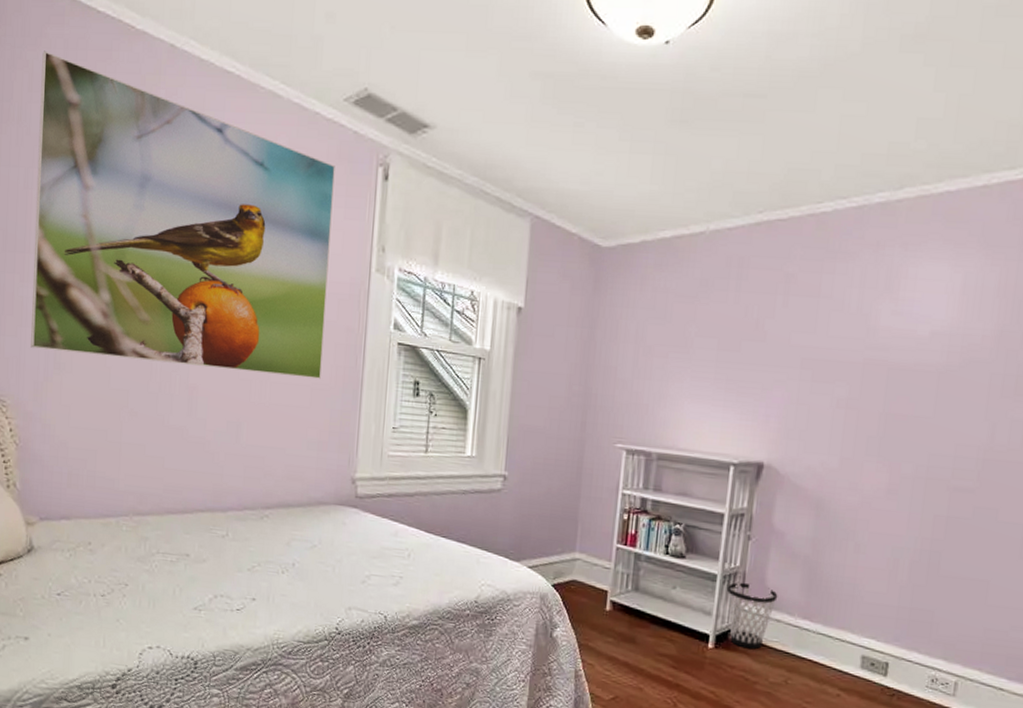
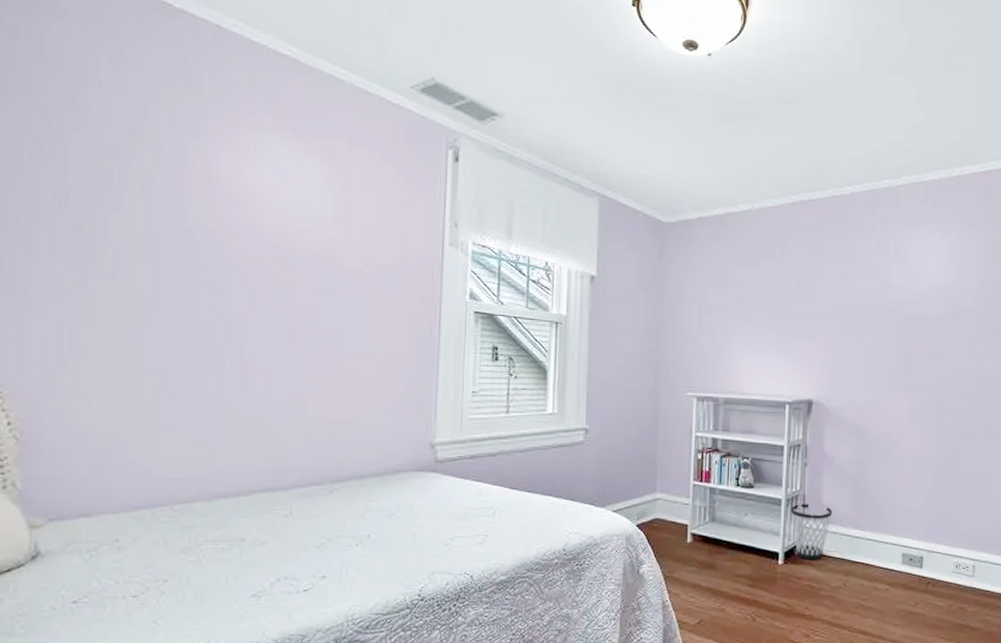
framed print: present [31,50,335,379] -> none [37,21,403,349]

